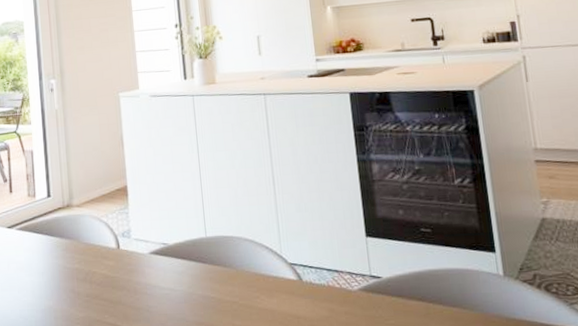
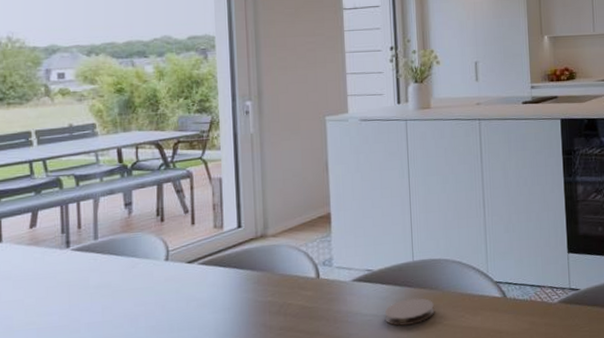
coaster: none [181,274,229,303] -> present [384,298,434,326]

